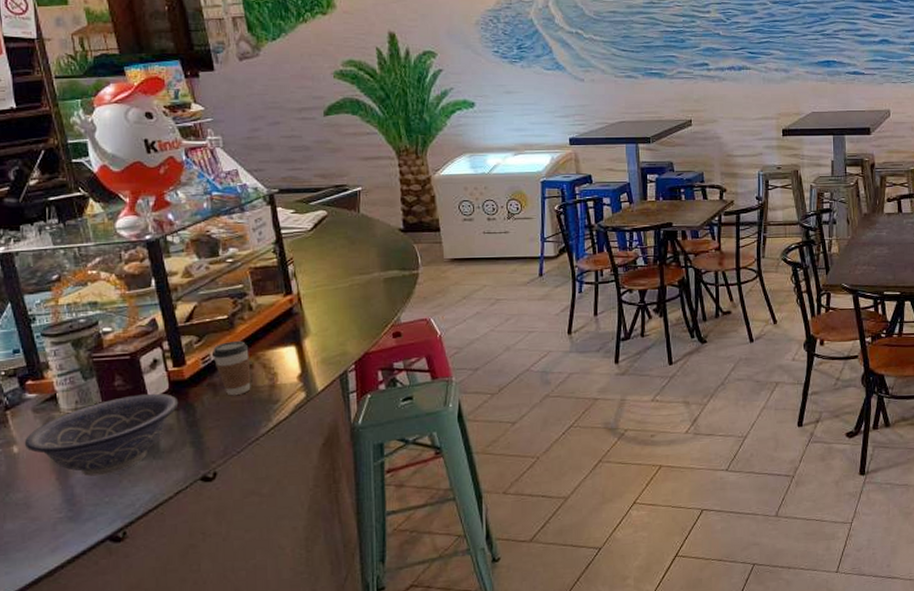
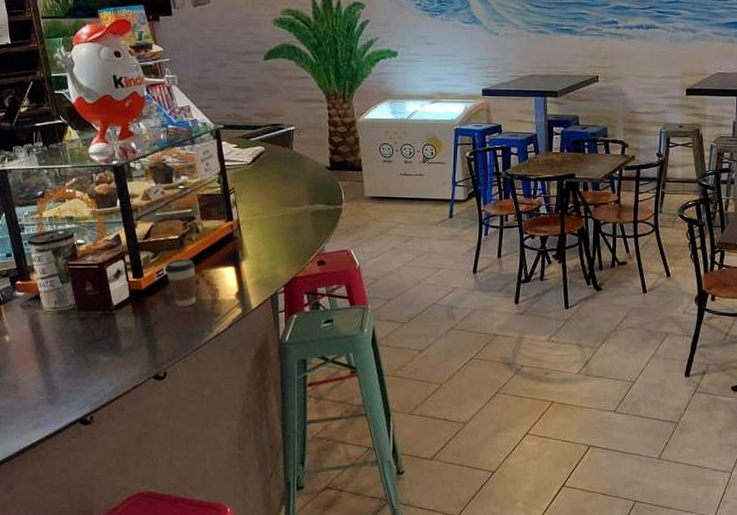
decorative bowl: present [24,393,179,476] -> none [14,299,137,367]

